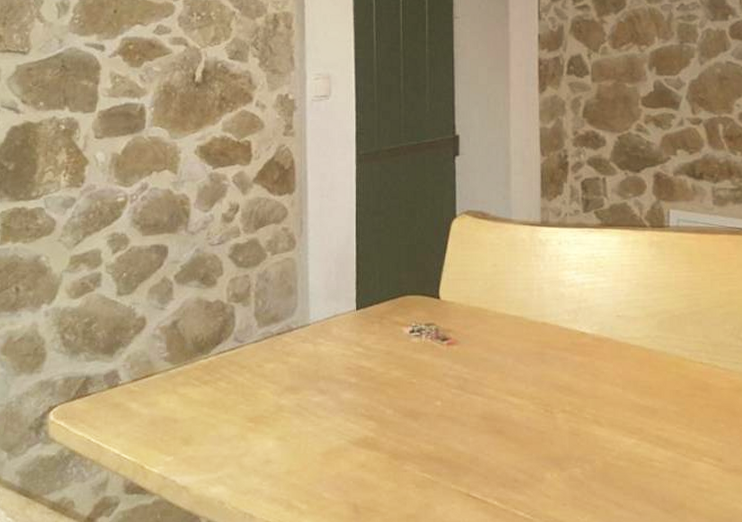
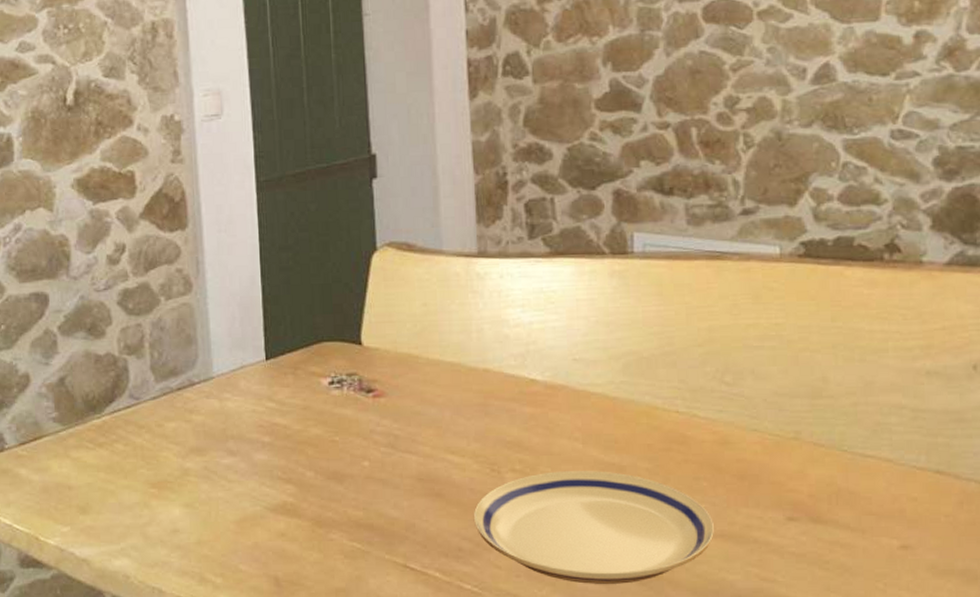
plate: none [528,413,729,512] -> present [473,471,714,584]

